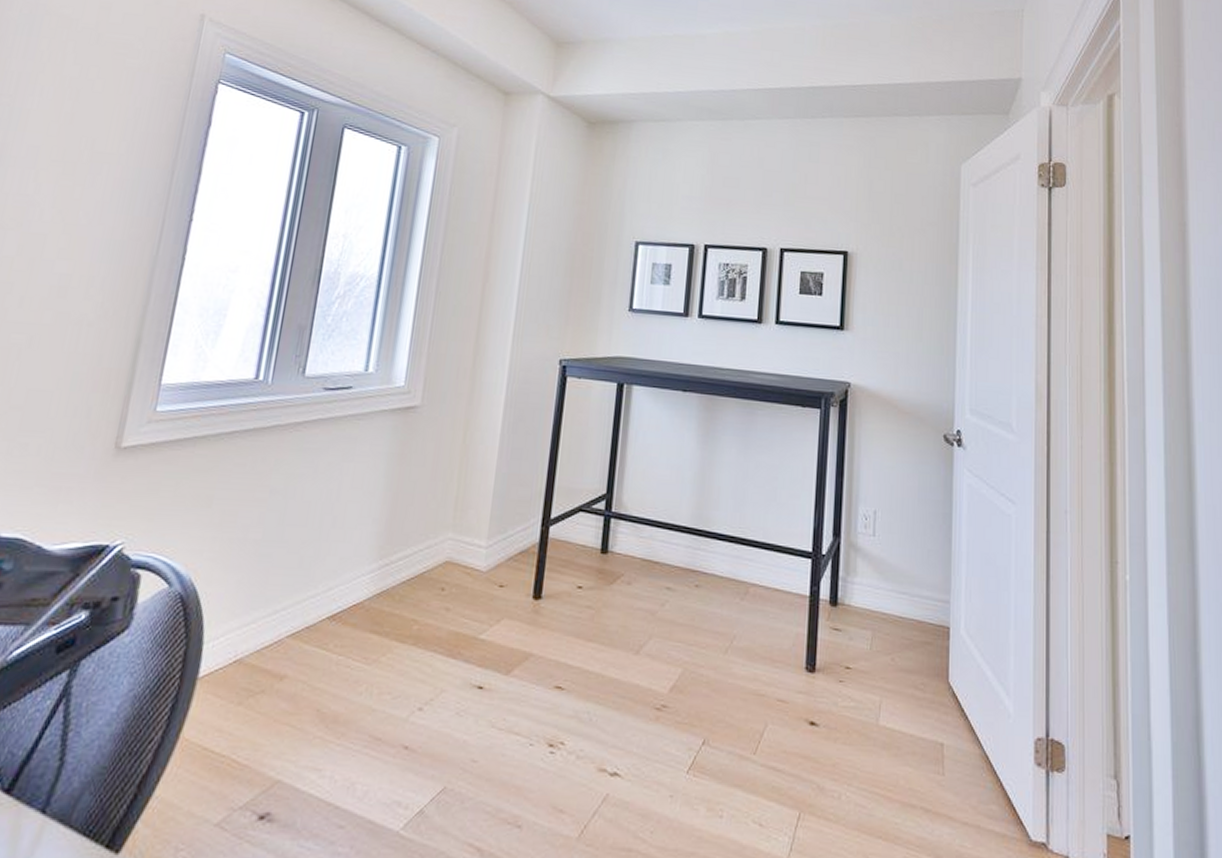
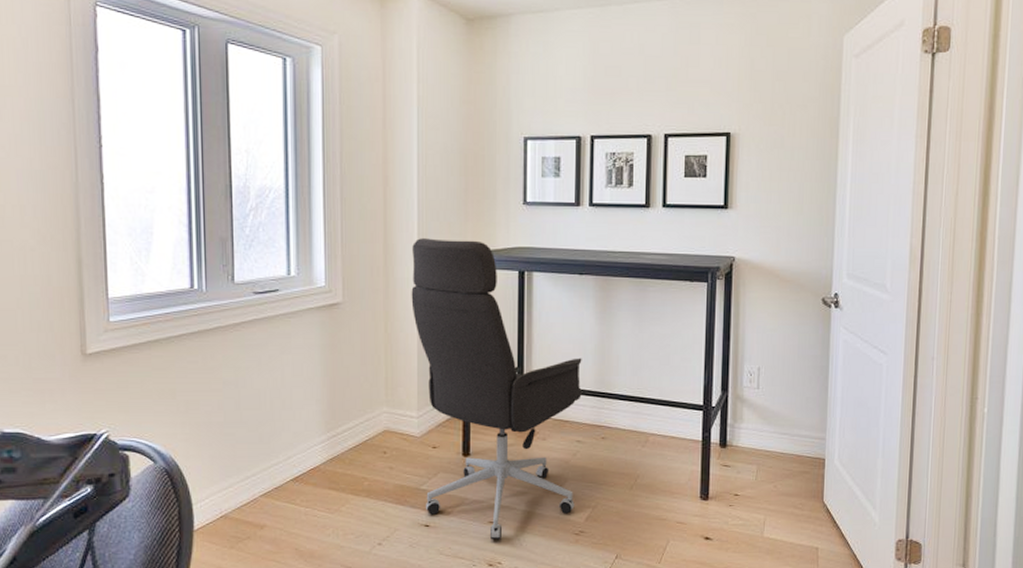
office chair: none [481,340,679,712] -> present [411,238,583,540]

